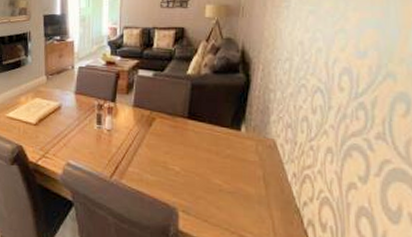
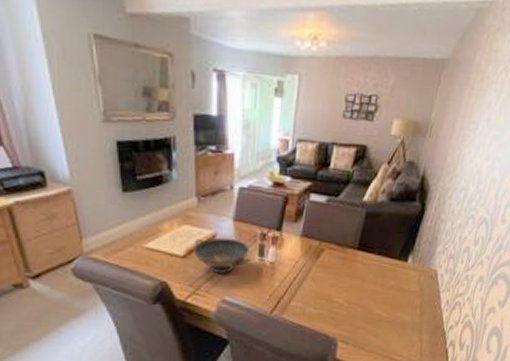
decorative bowl: none [43,108,90,139] -> present [193,237,250,273]

